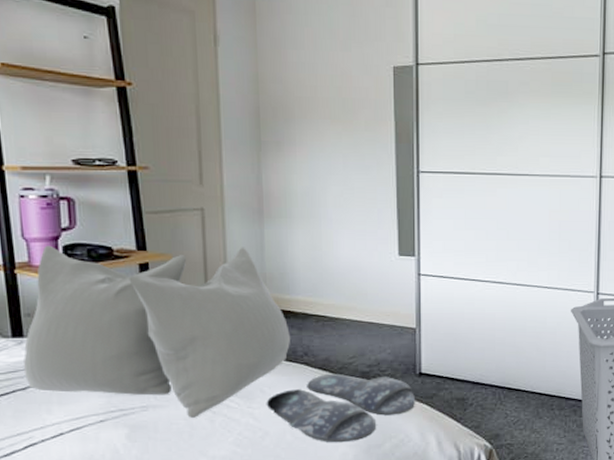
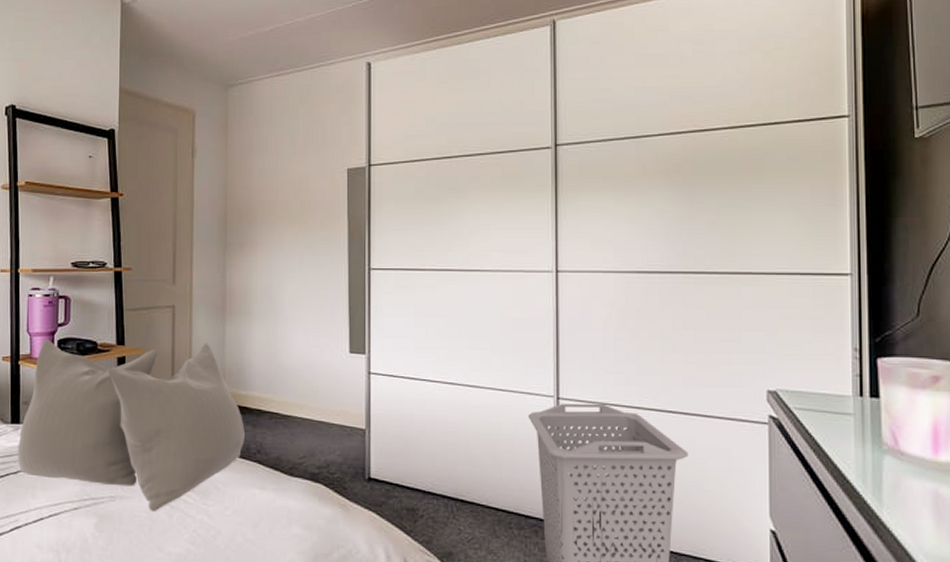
slippers: present [266,373,416,442] -> none [220,473,365,548]

